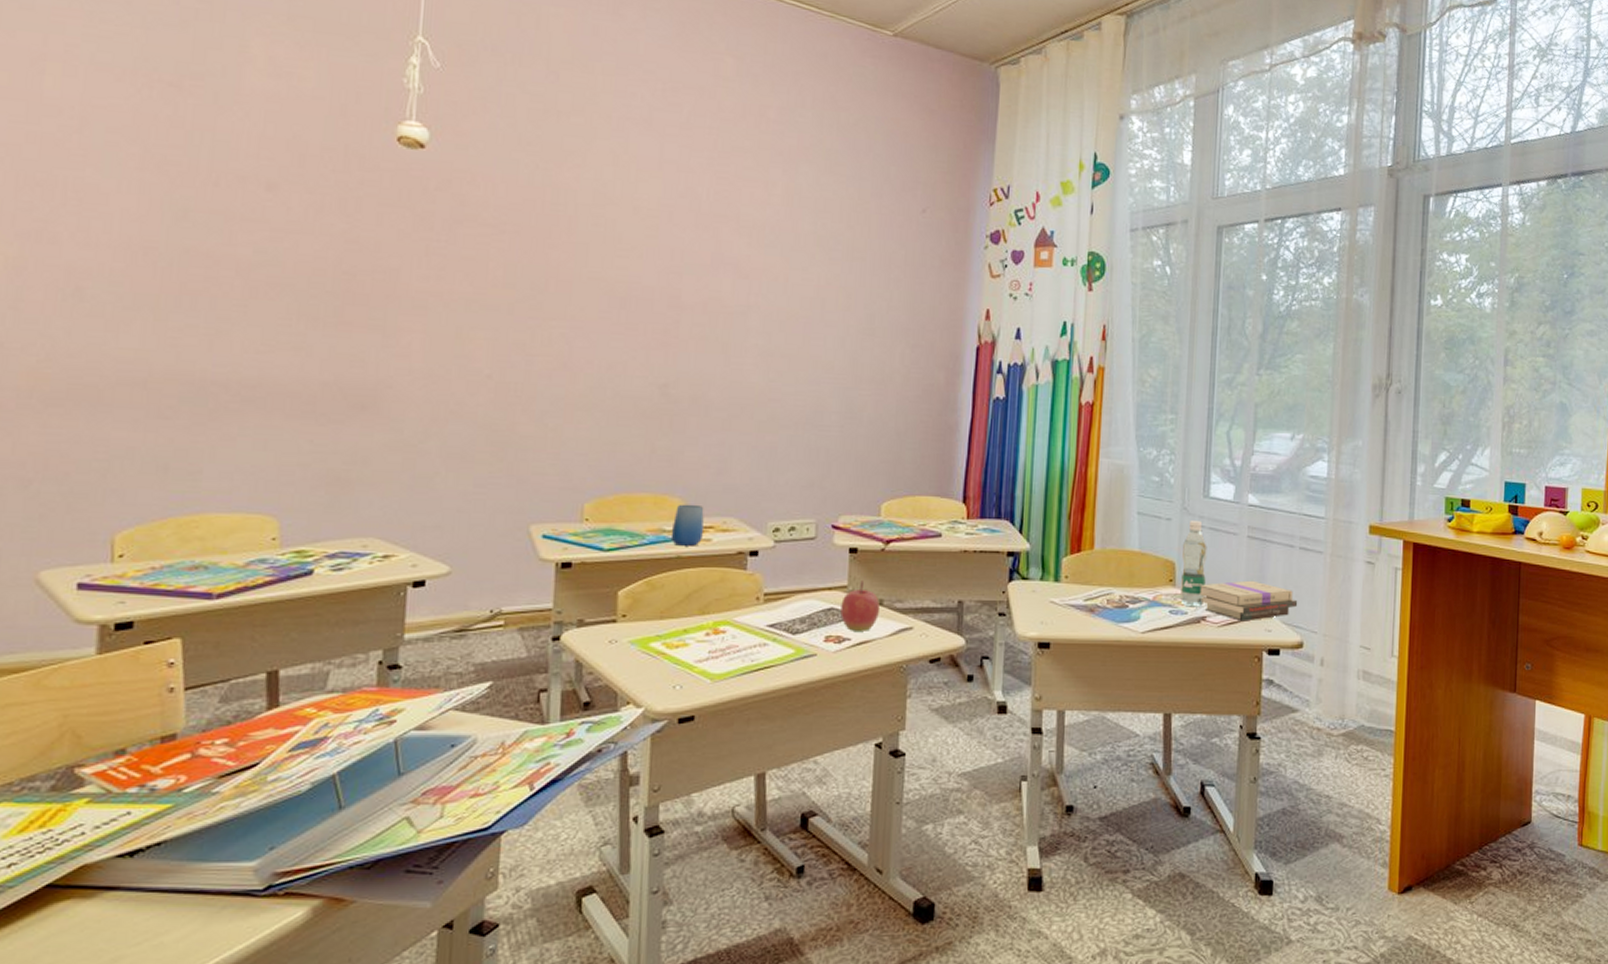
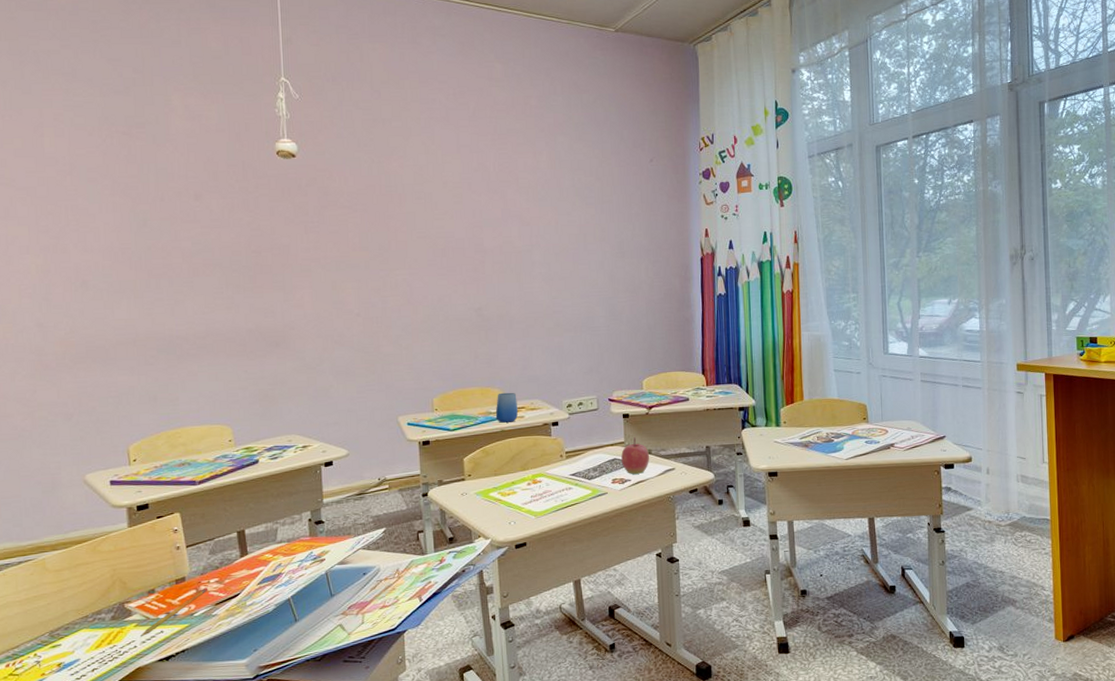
pencil: none [91,751,211,820] -> present [139,587,209,638]
bottle: present [1180,521,1207,607] -> none [871,372,892,438]
books: present [1199,580,1298,622] -> none [887,413,965,445]

